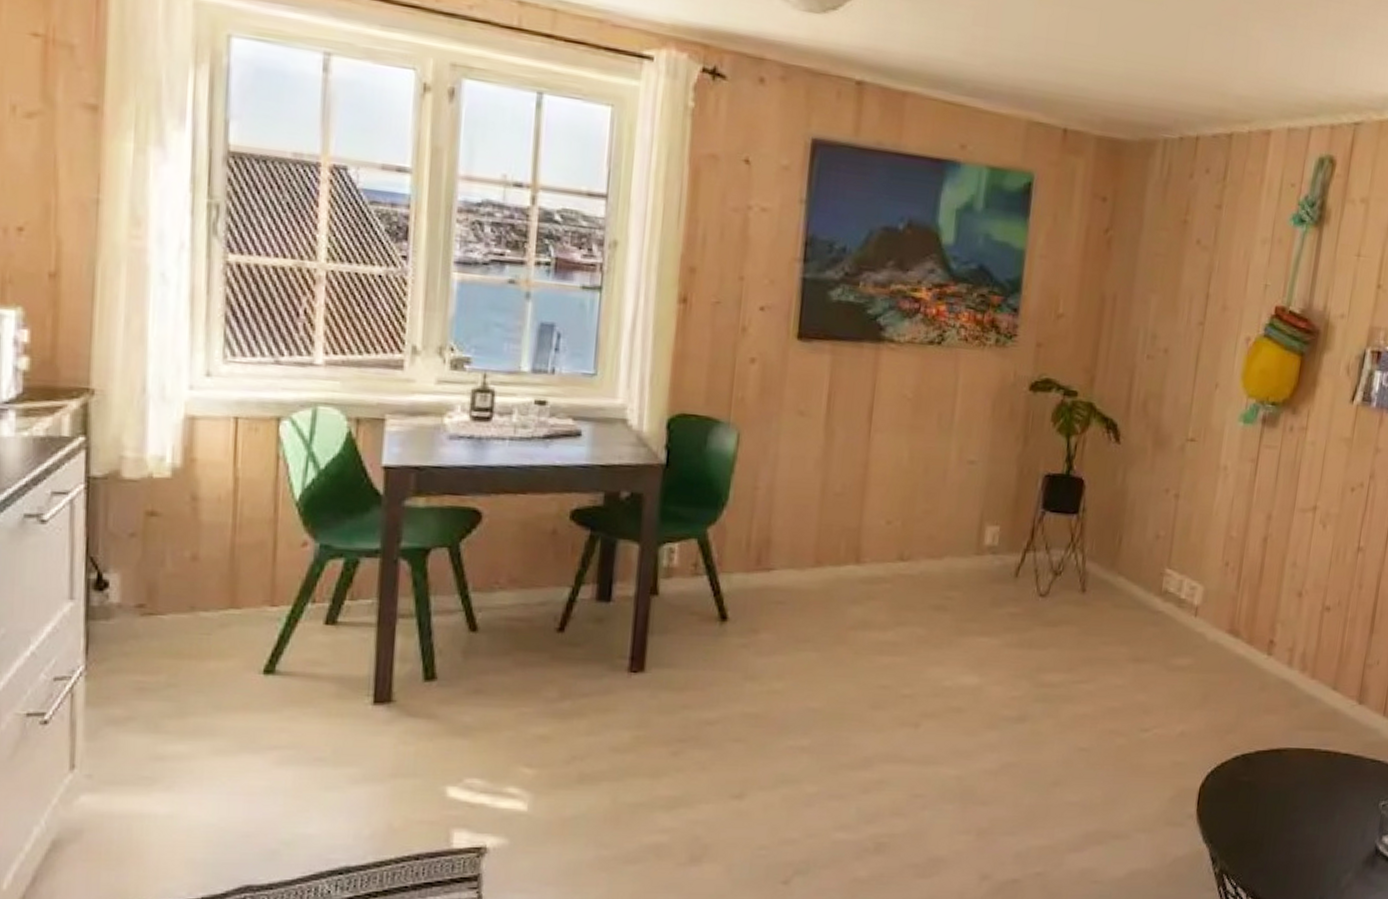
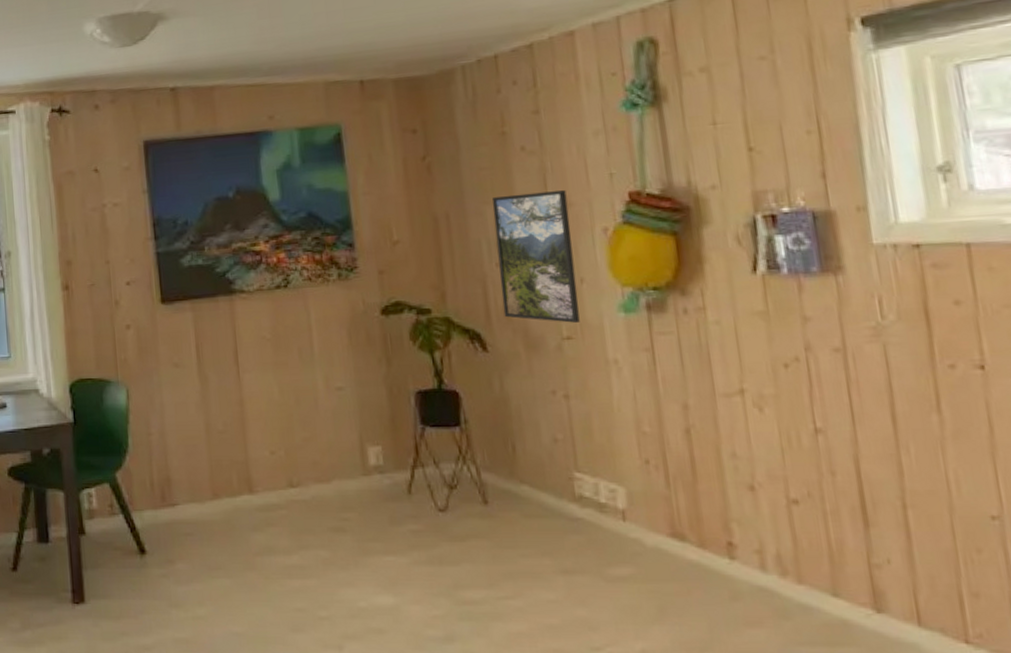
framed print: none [1142,287,1225,426] -> present [492,190,580,323]

